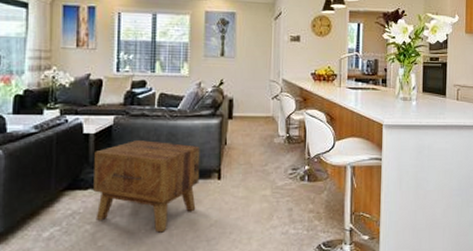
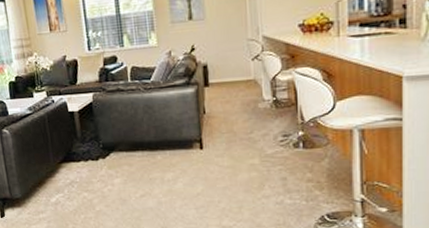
side table: present [93,139,201,233] -> none [81,113,182,200]

